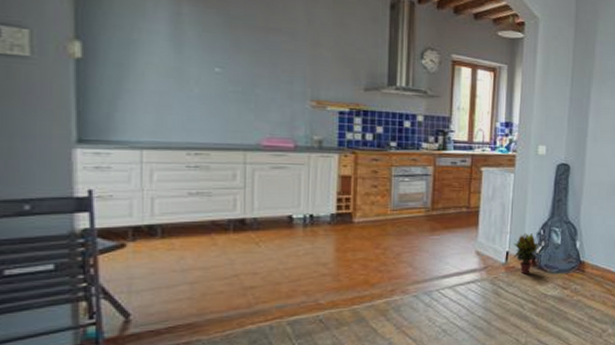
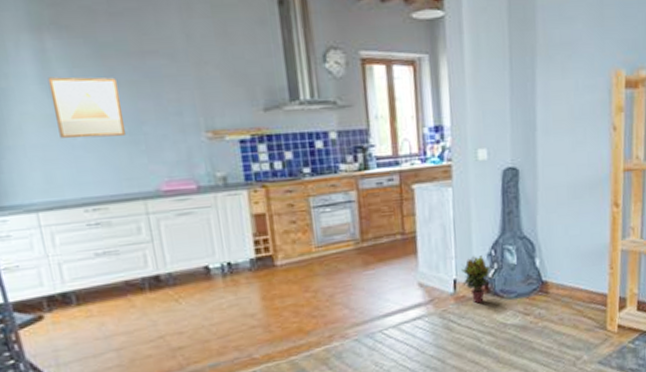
wall art: none [177,36,240,94] -> present [47,77,127,139]

